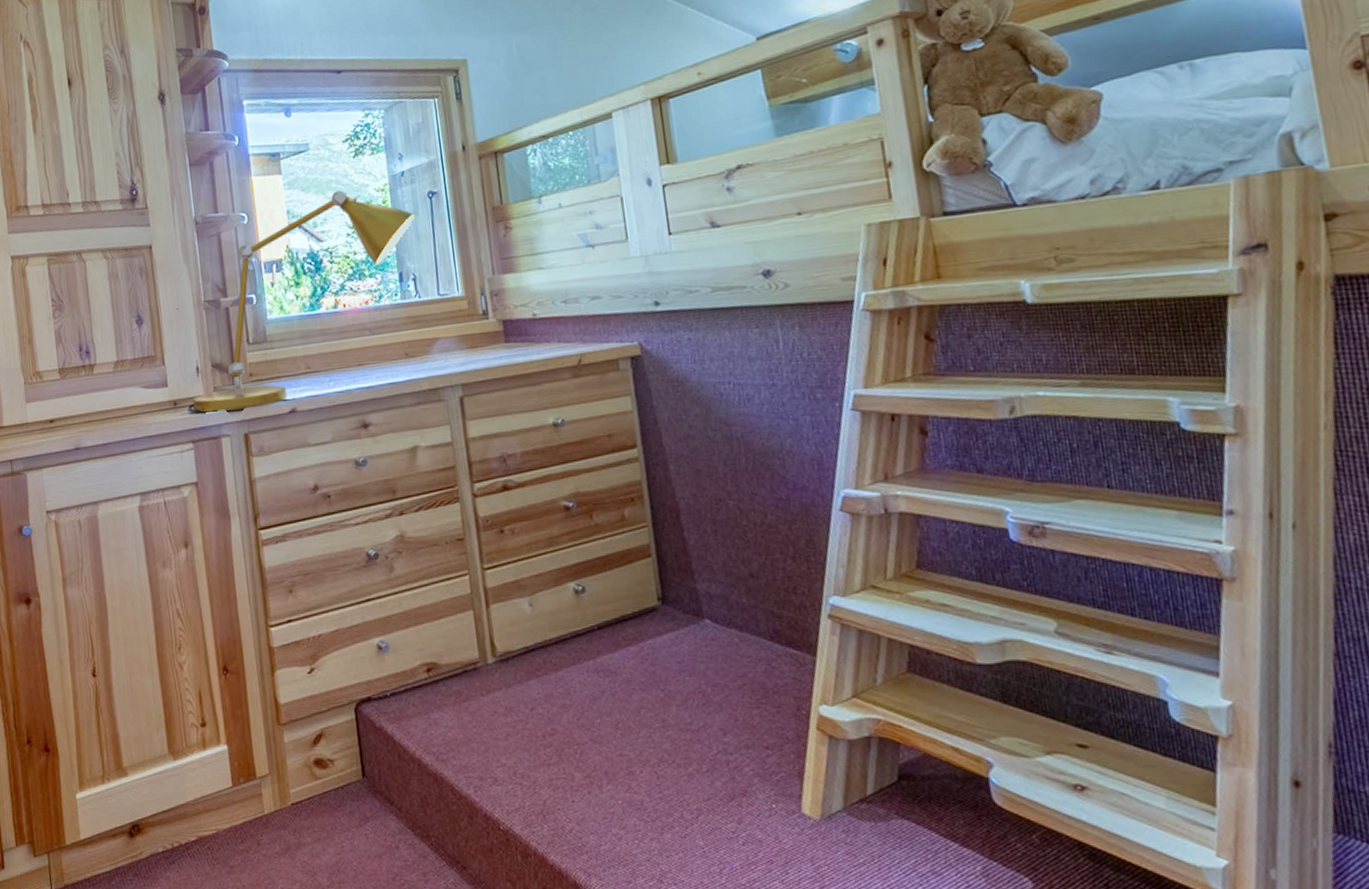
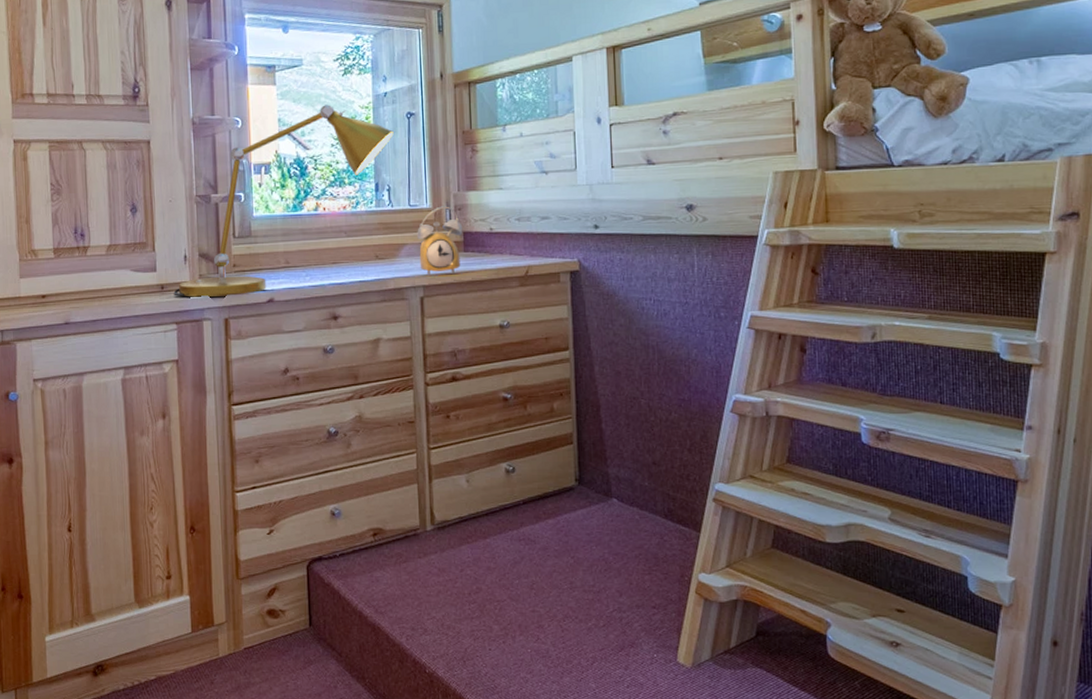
alarm clock: none [450,292,503,374] -> present [417,206,463,277]

